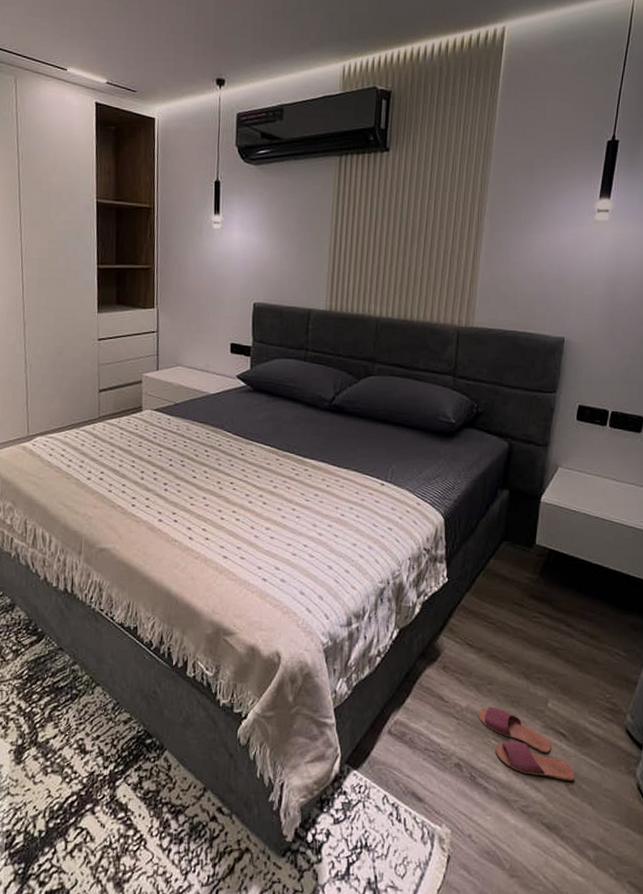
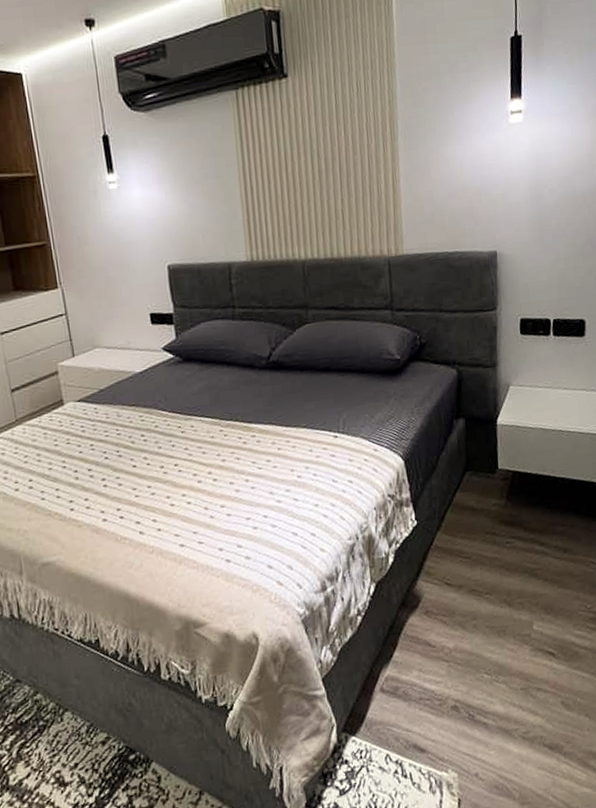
slippers: present [477,706,575,781] -> none [466,641,569,701]

